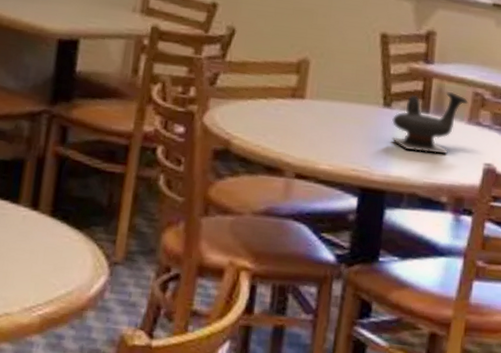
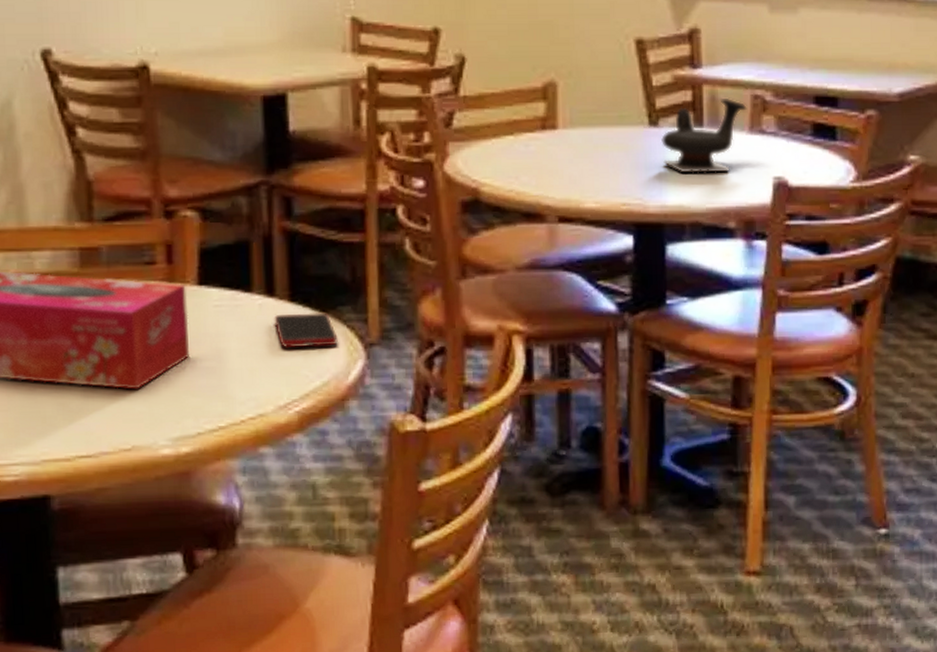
cell phone: none [33,227,87,260] -> present [274,312,338,349]

